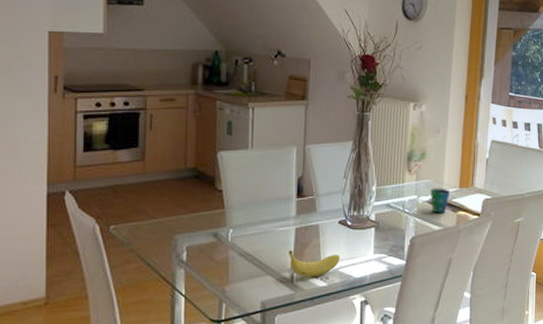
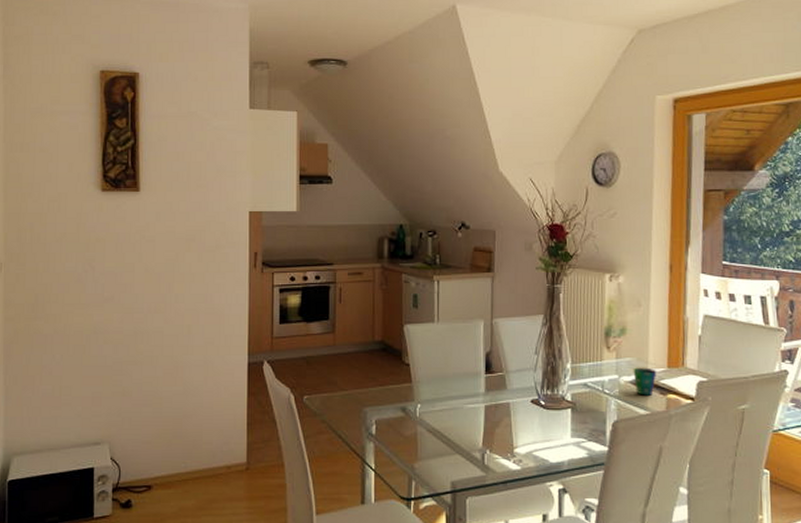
fruit: present [289,250,341,278] -> none [478,429,535,459]

